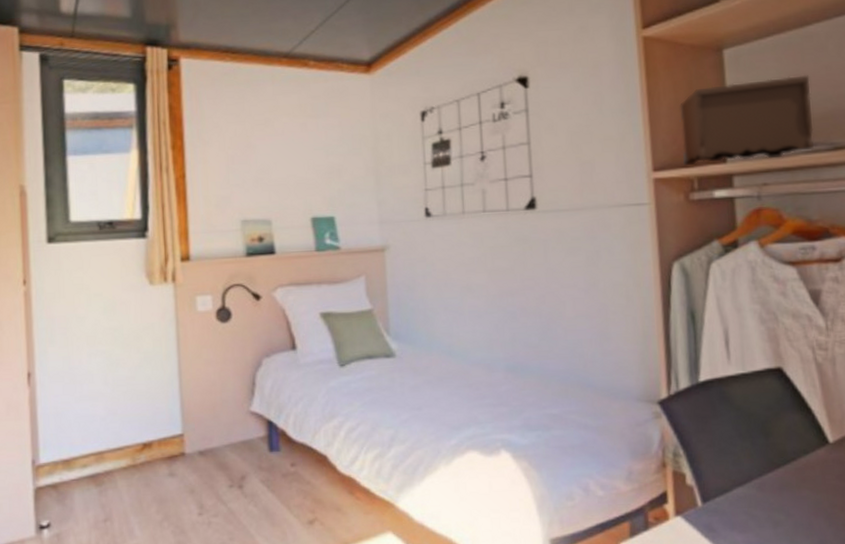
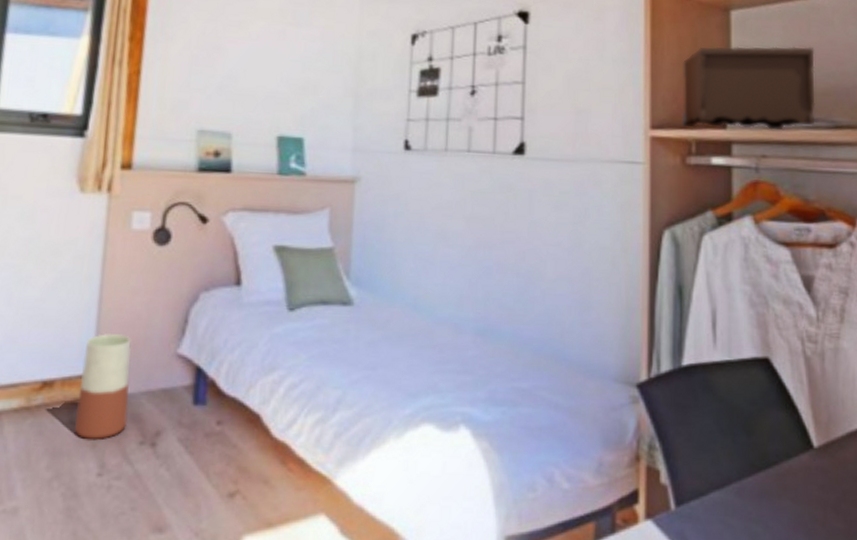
vase: none [173,399,218,487] -> present [75,334,132,441]

